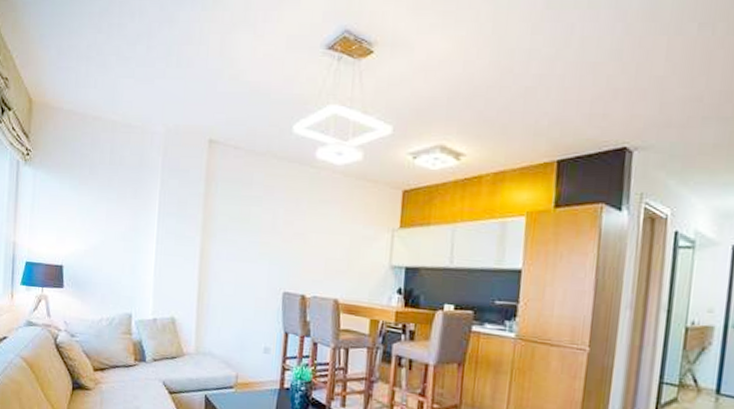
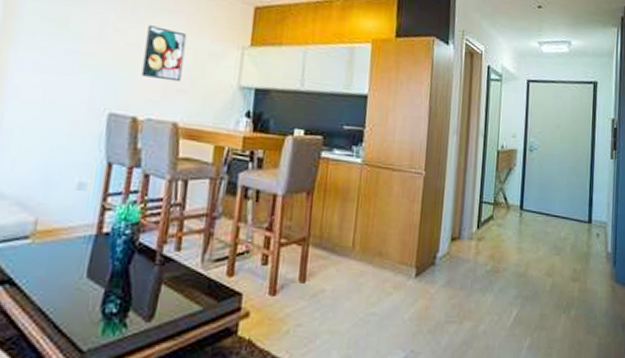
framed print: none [306,216,343,264] -> present [141,25,187,82]

